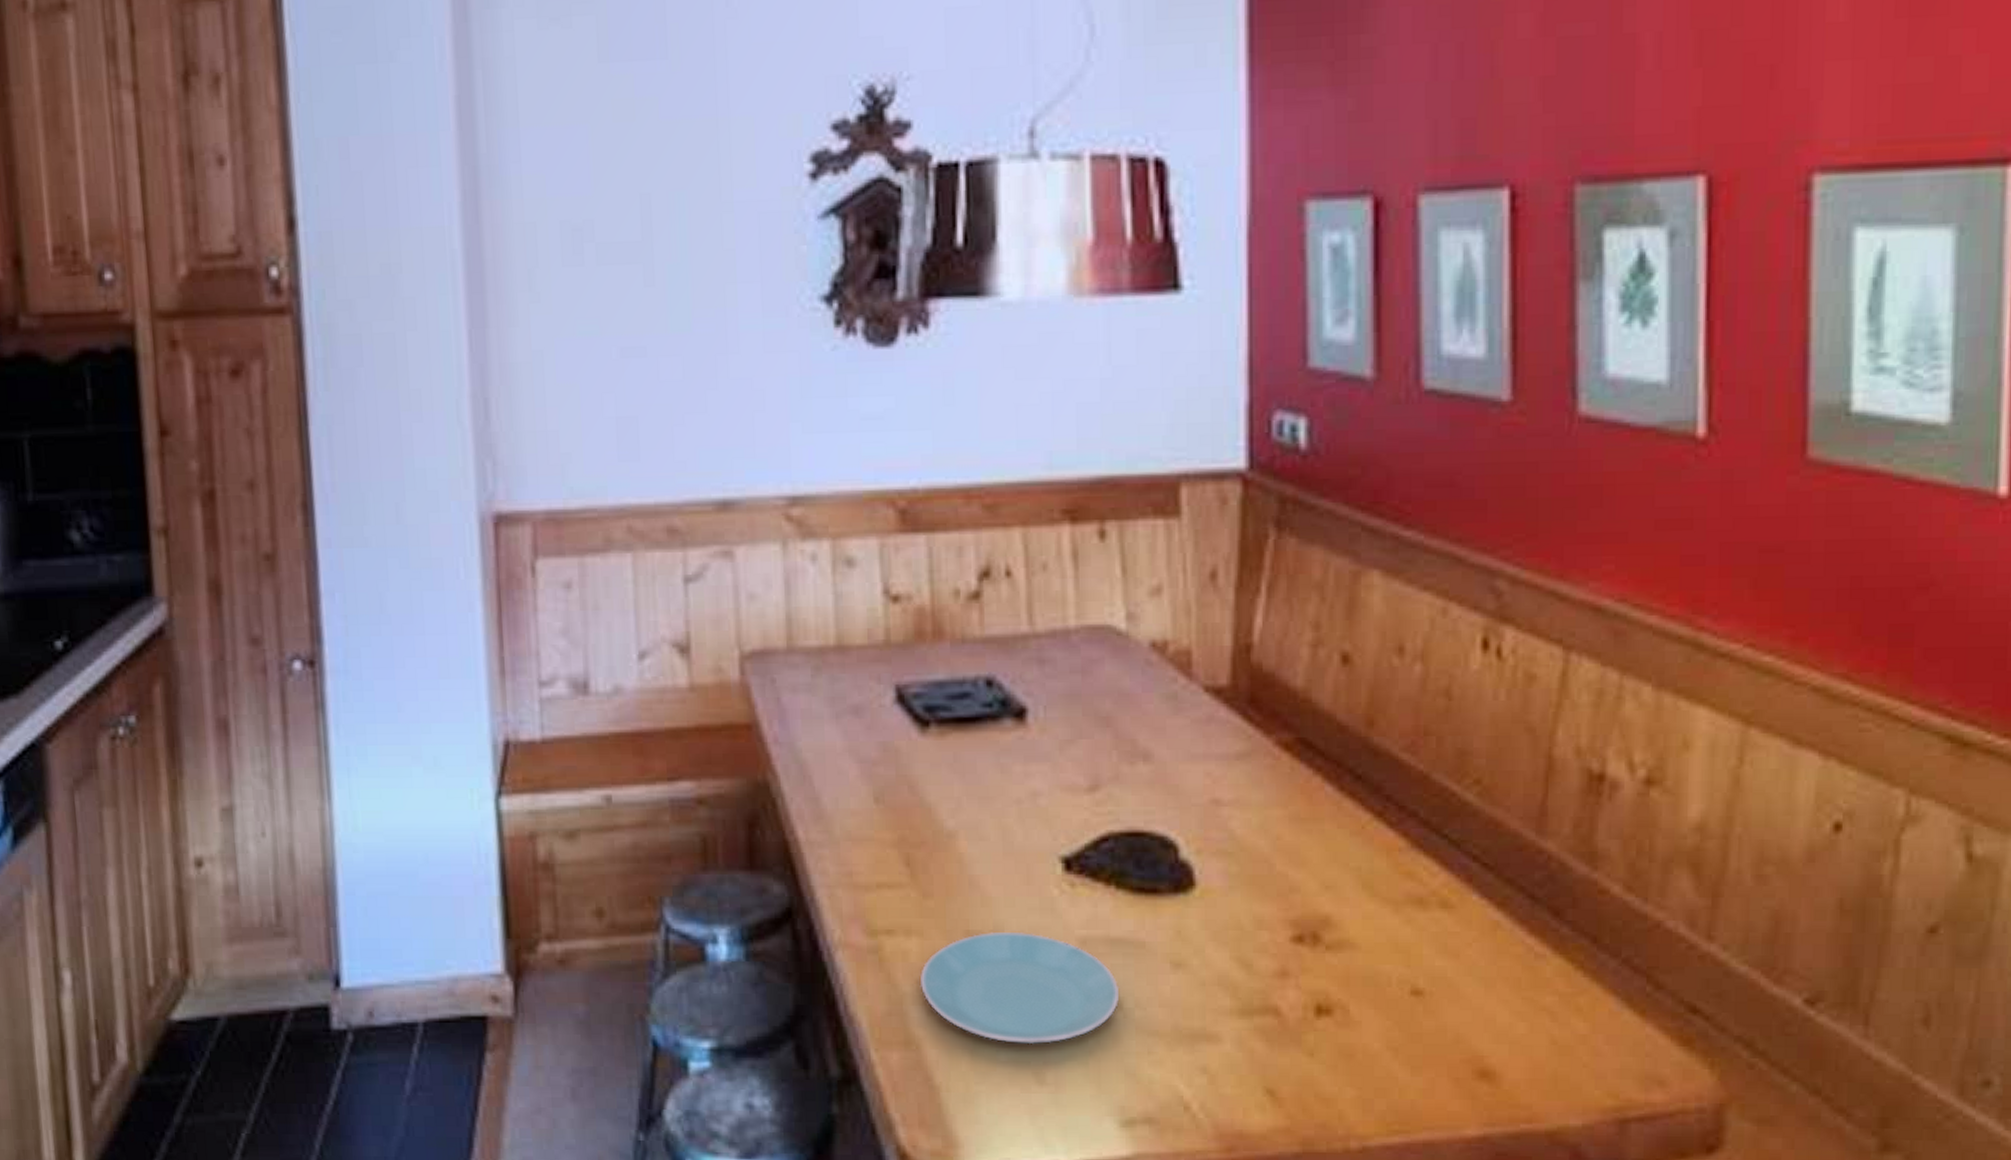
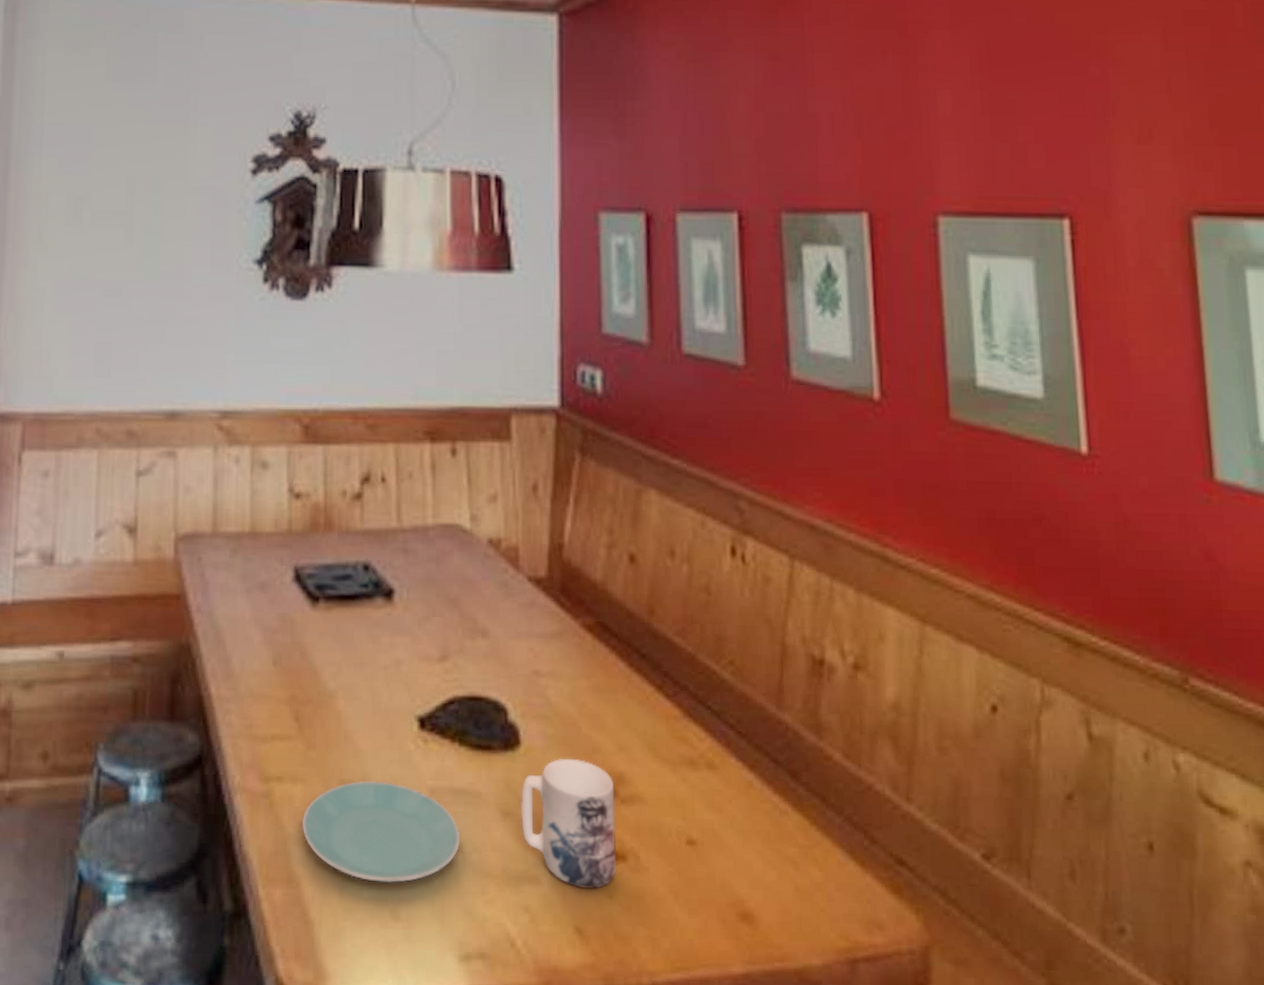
mug: none [1195,900,1320,1048] -> present [520,758,617,890]

